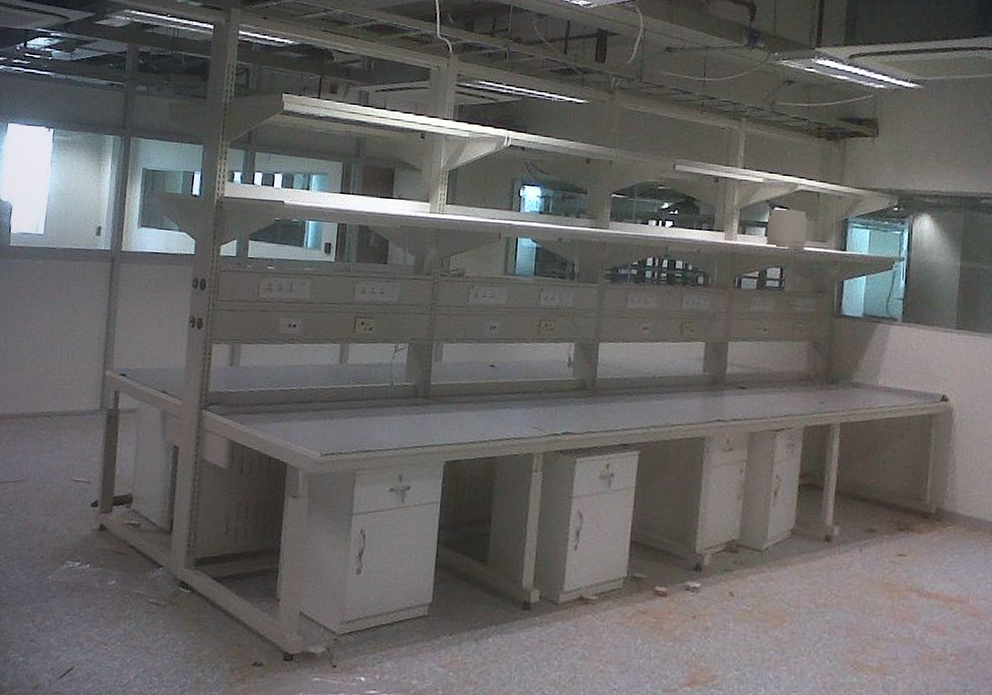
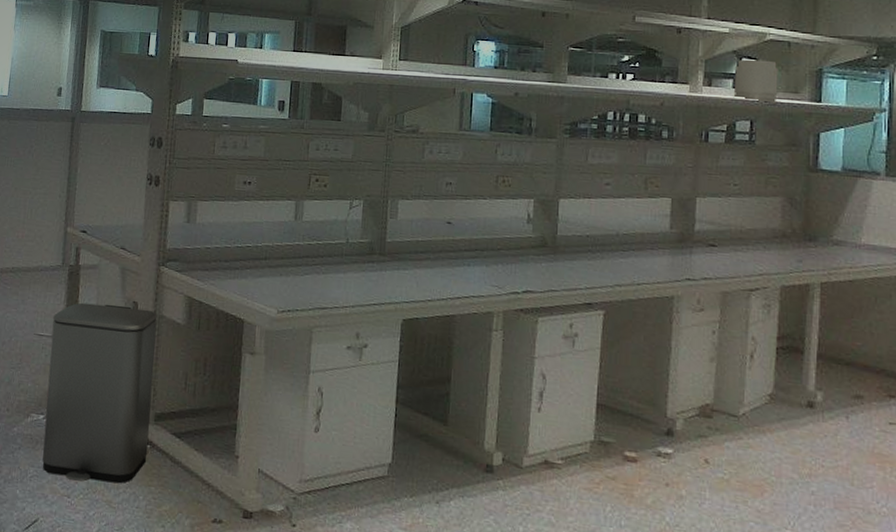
pedal bin: none [78,447,199,630] -> present [42,302,158,484]

